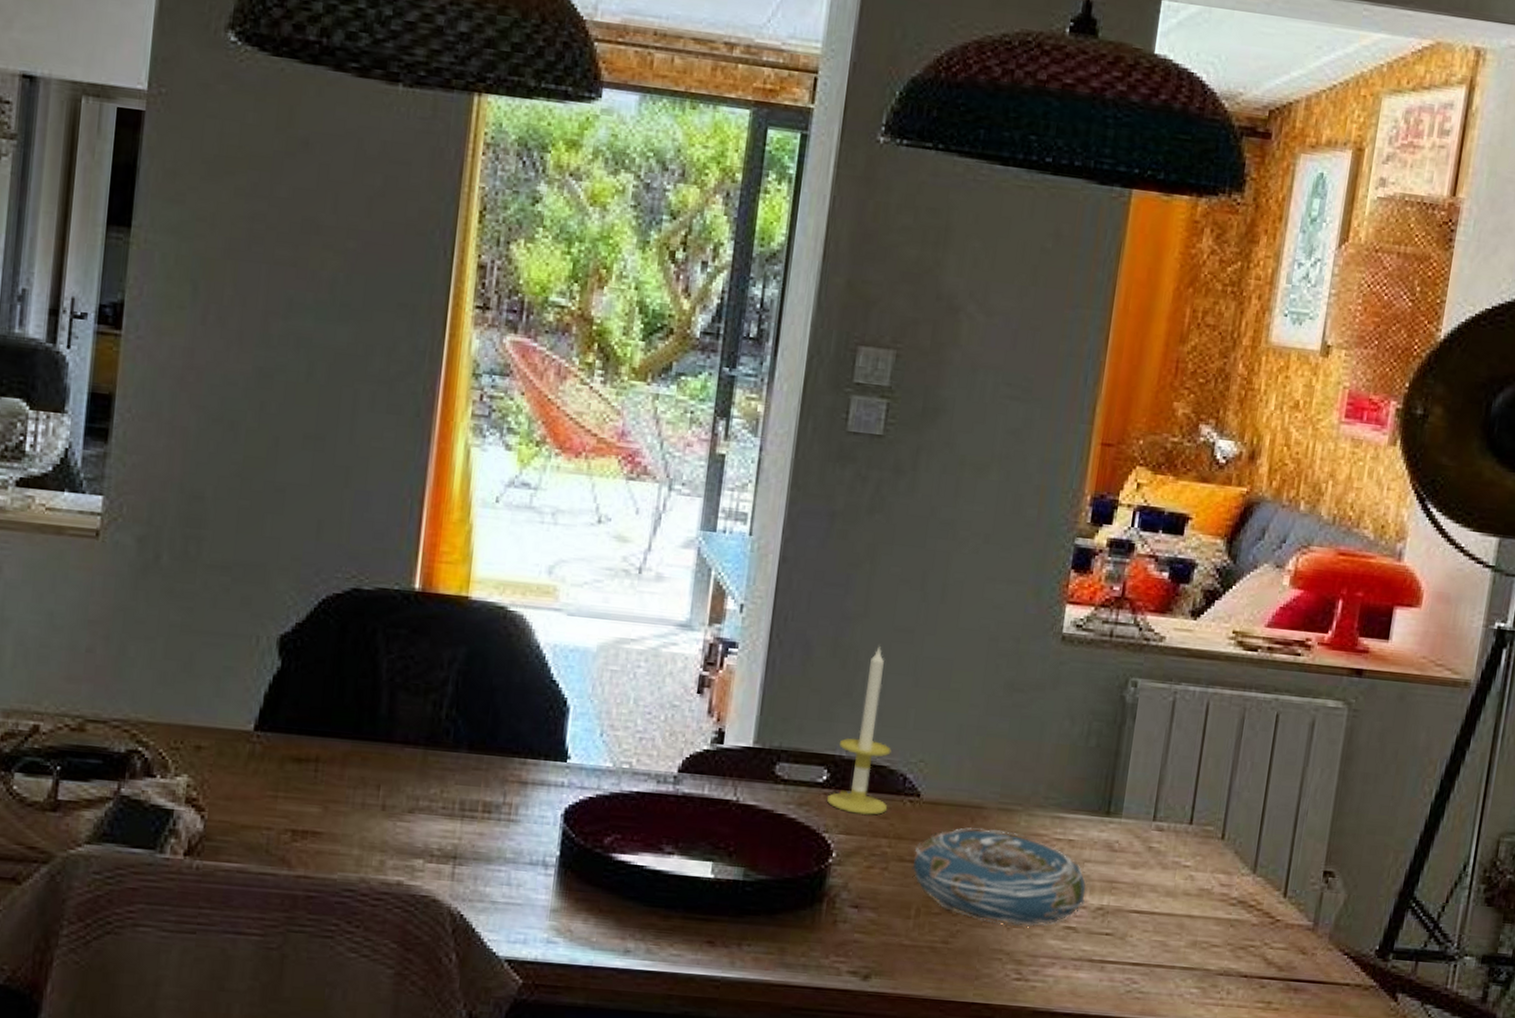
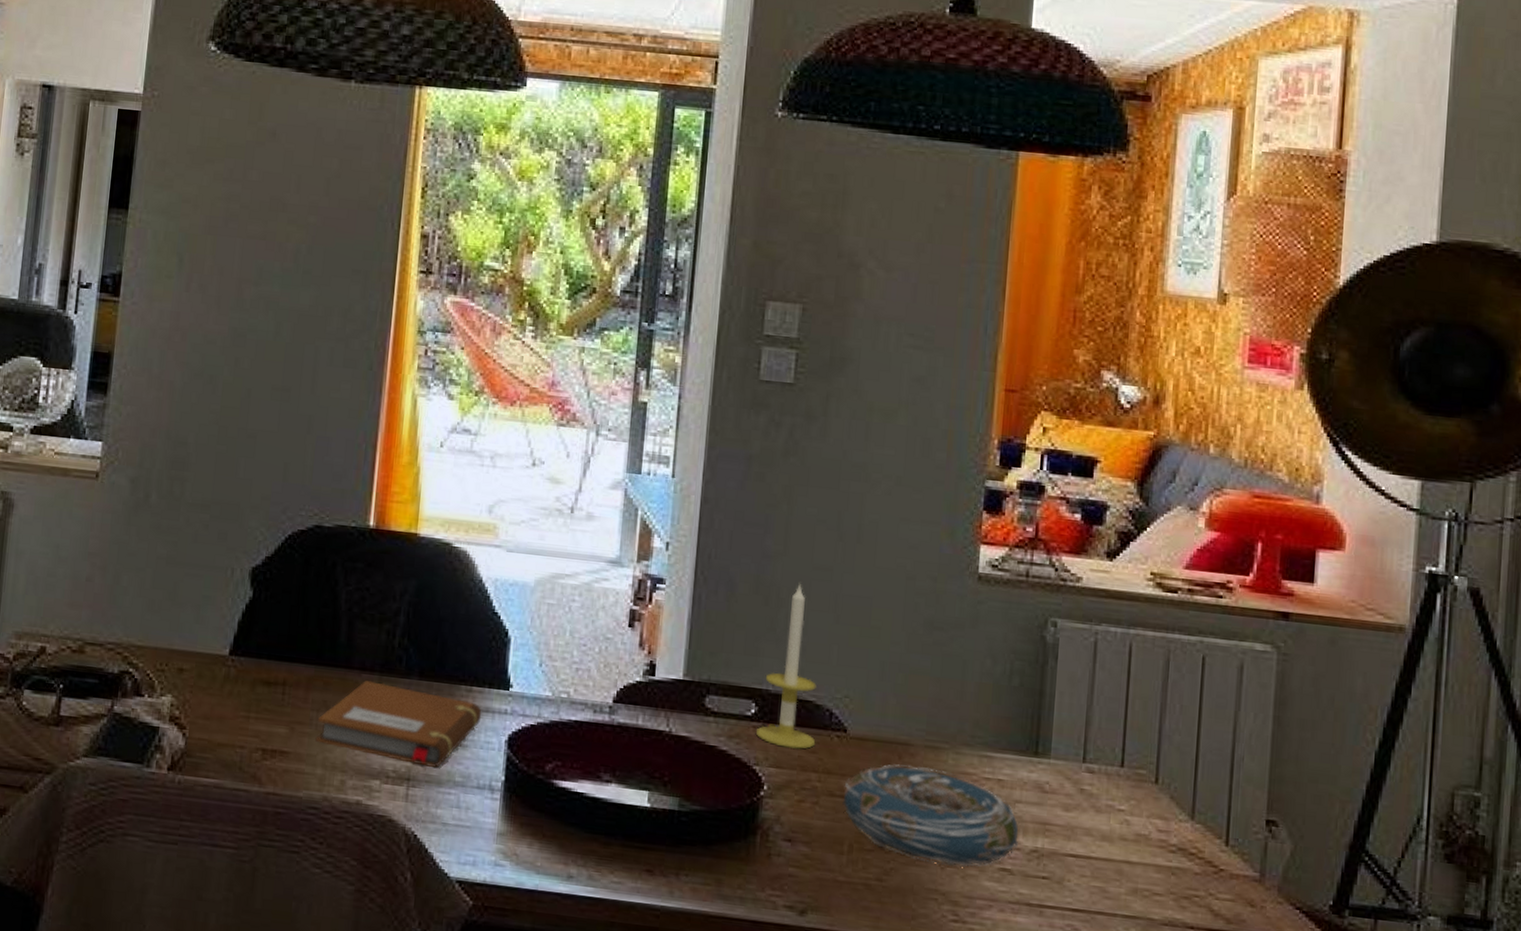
notebook: none [352,755,537,845] -> present [315,681,482,768]

